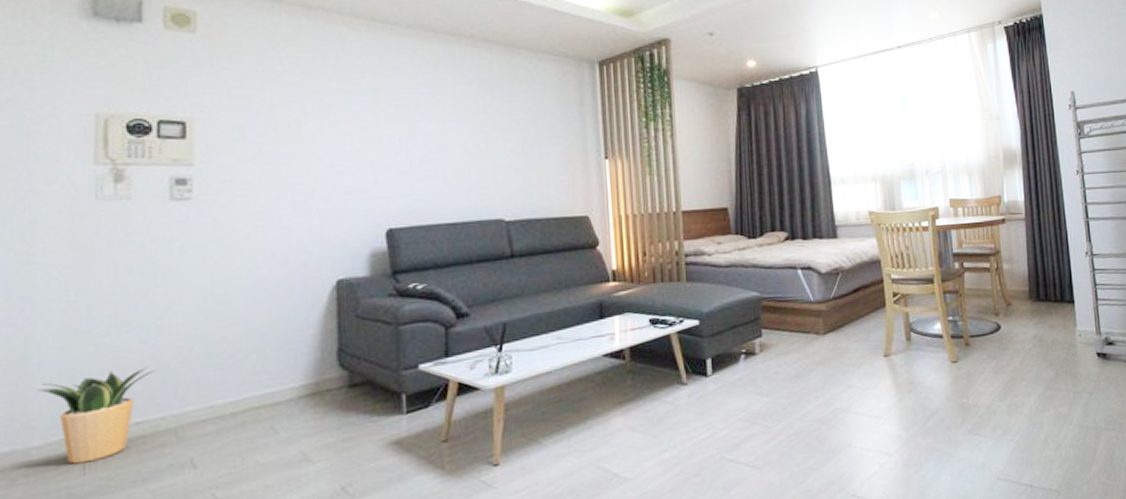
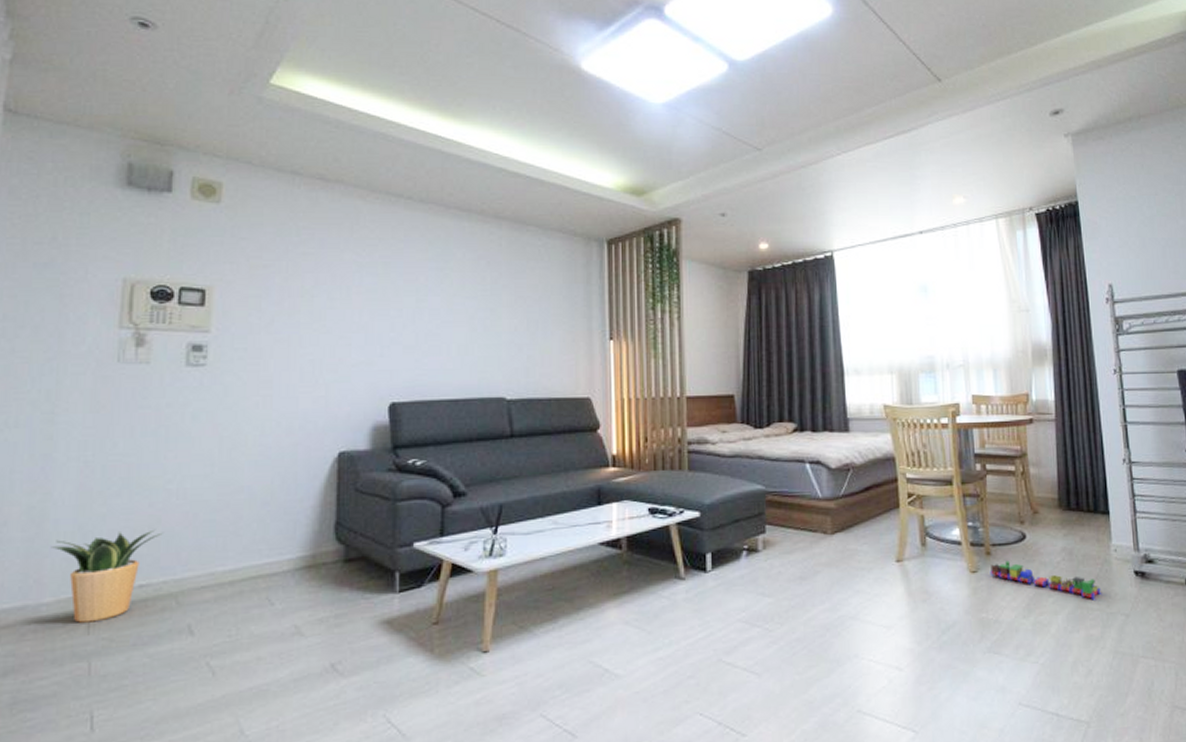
toy train: none [969,350,1068,382] -> present [990,561,1101,600]

